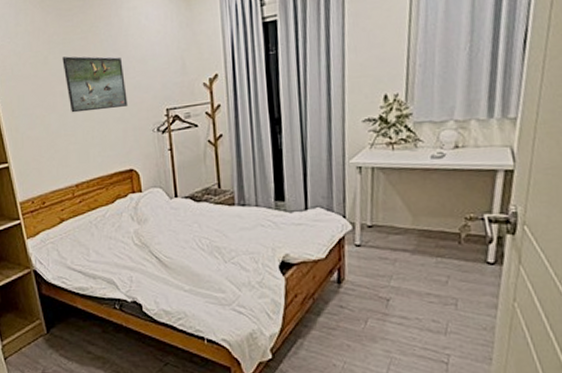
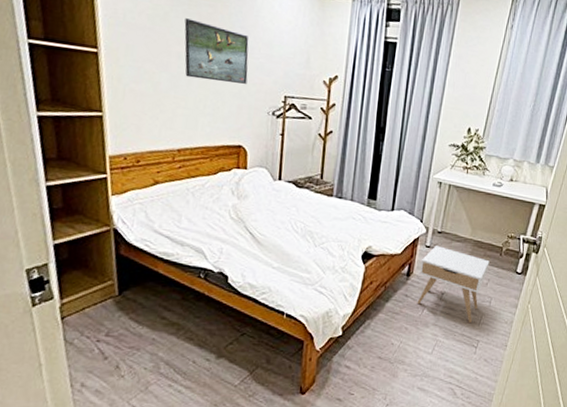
nightstand: none [352,243,446,334] -> present [417,246,490,324]

